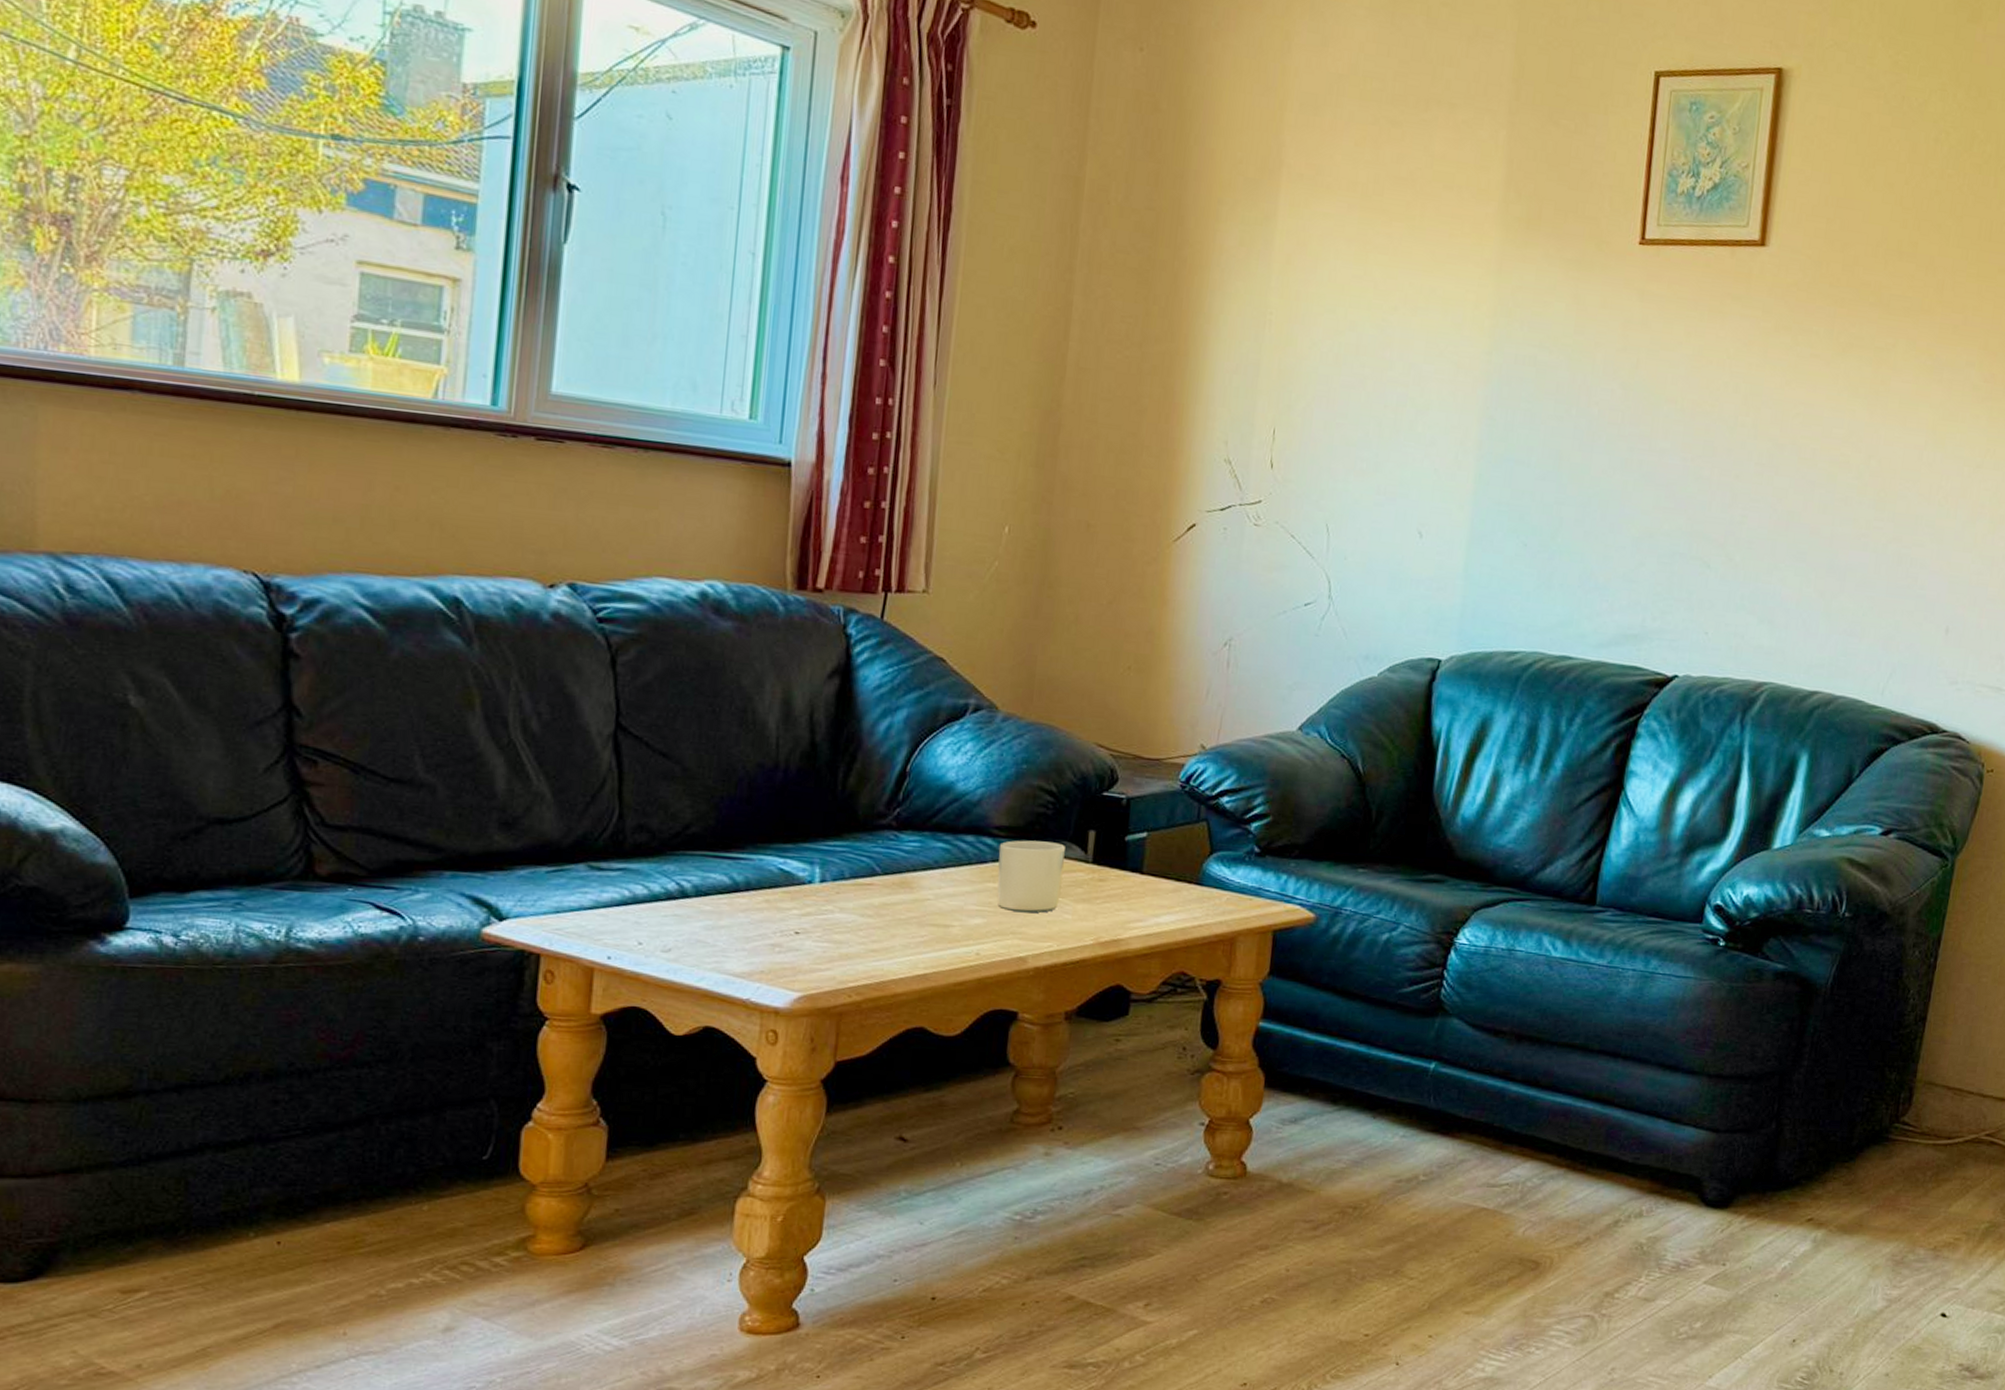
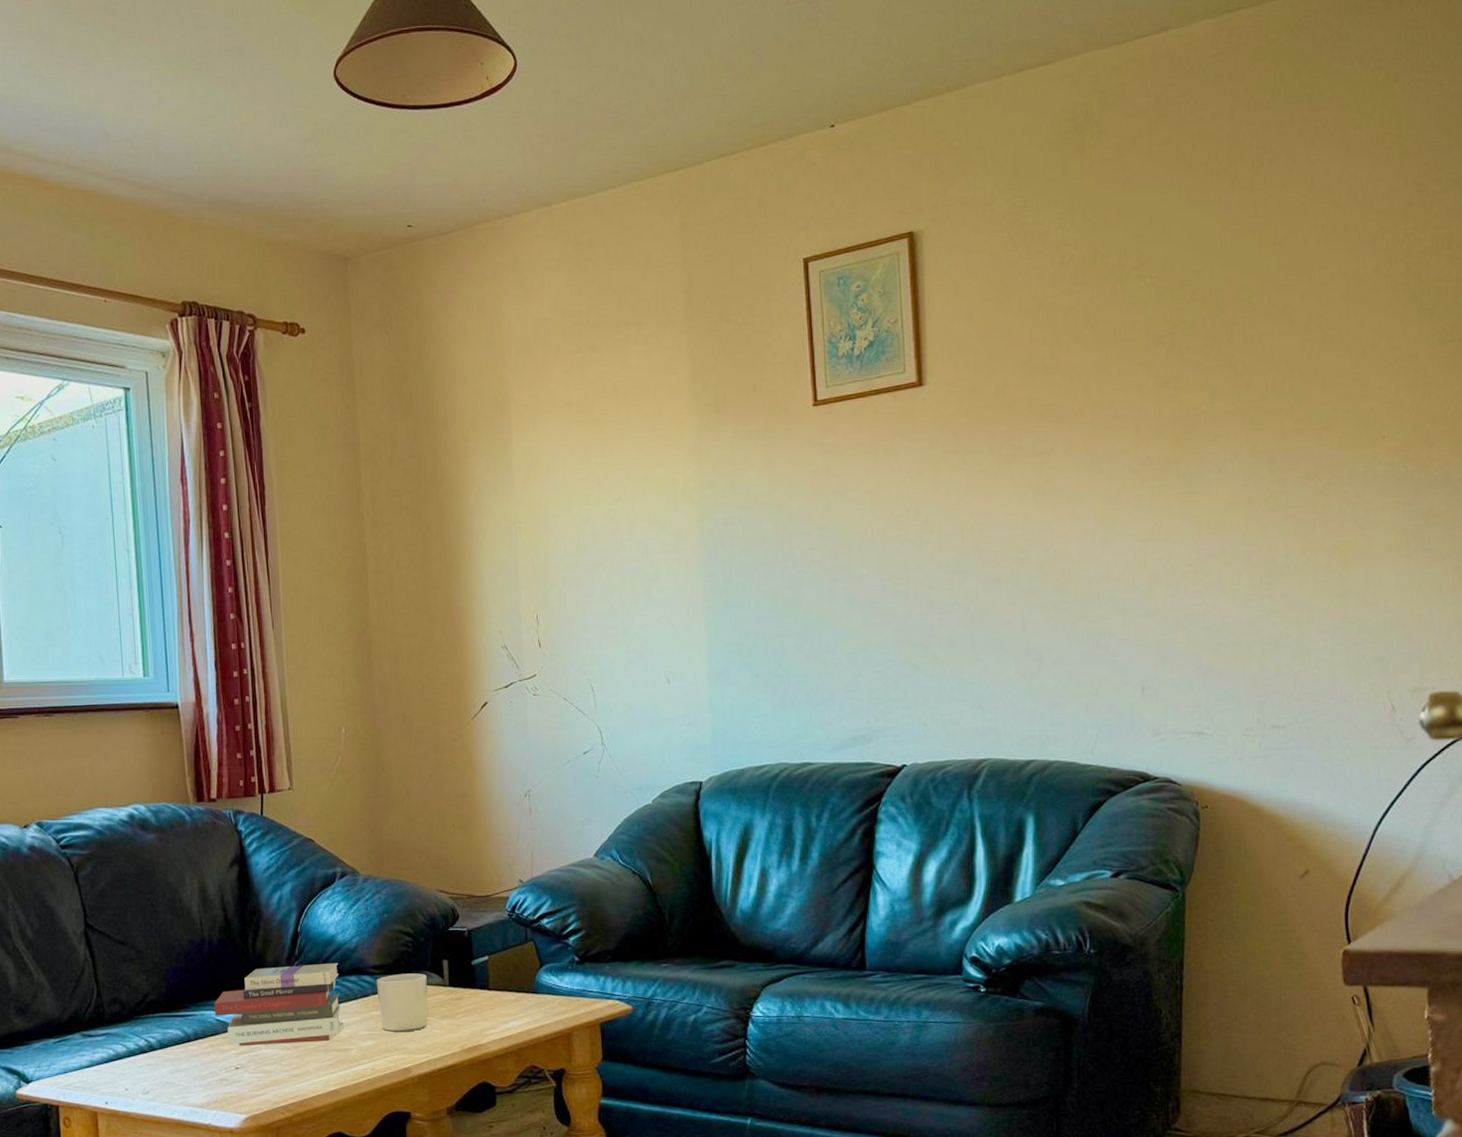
books: none [777,810,953,913] -> present [213,963,345,1046]

